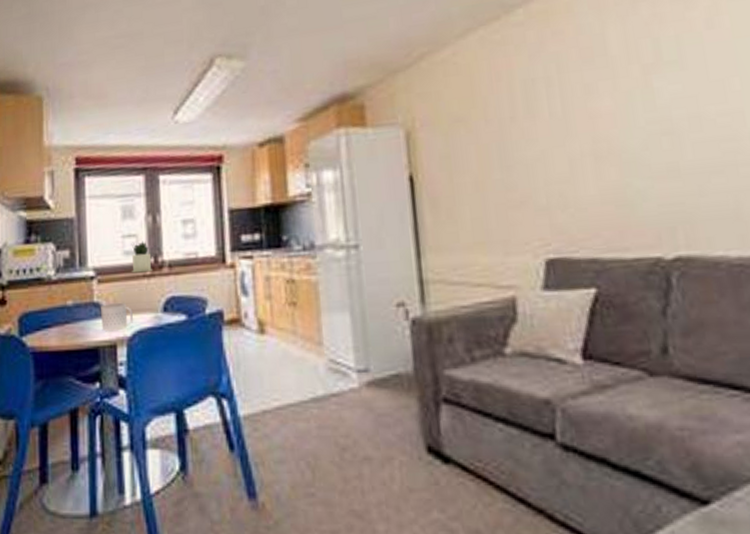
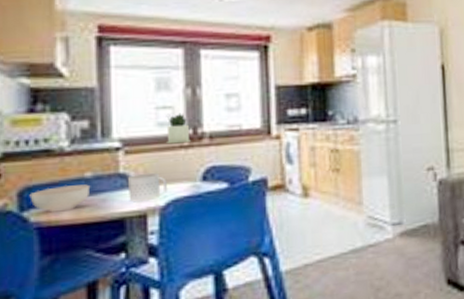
bowl: none [27,312,72,338] -> present [29,184,91,213]

